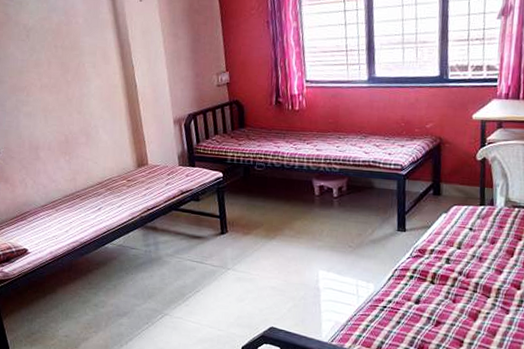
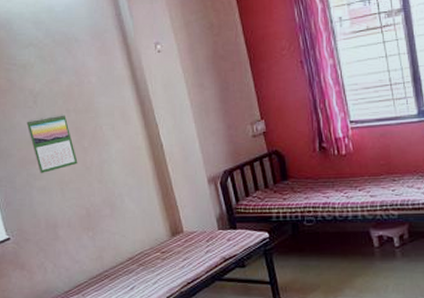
calendar: none [19,49,61,101] -> present [26,113,78,174]

